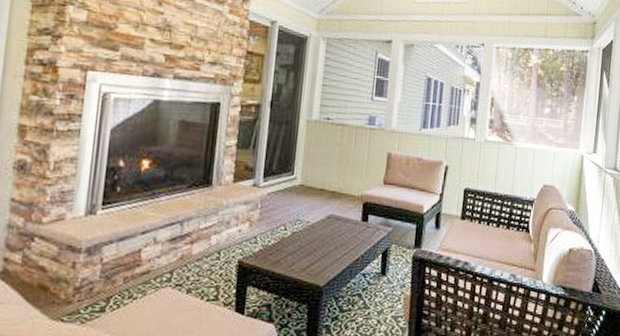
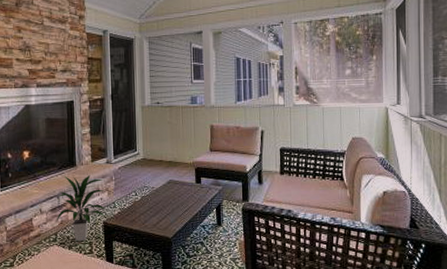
indoor plant: none [174,196,246,285] -> present [56,175,105,242]

